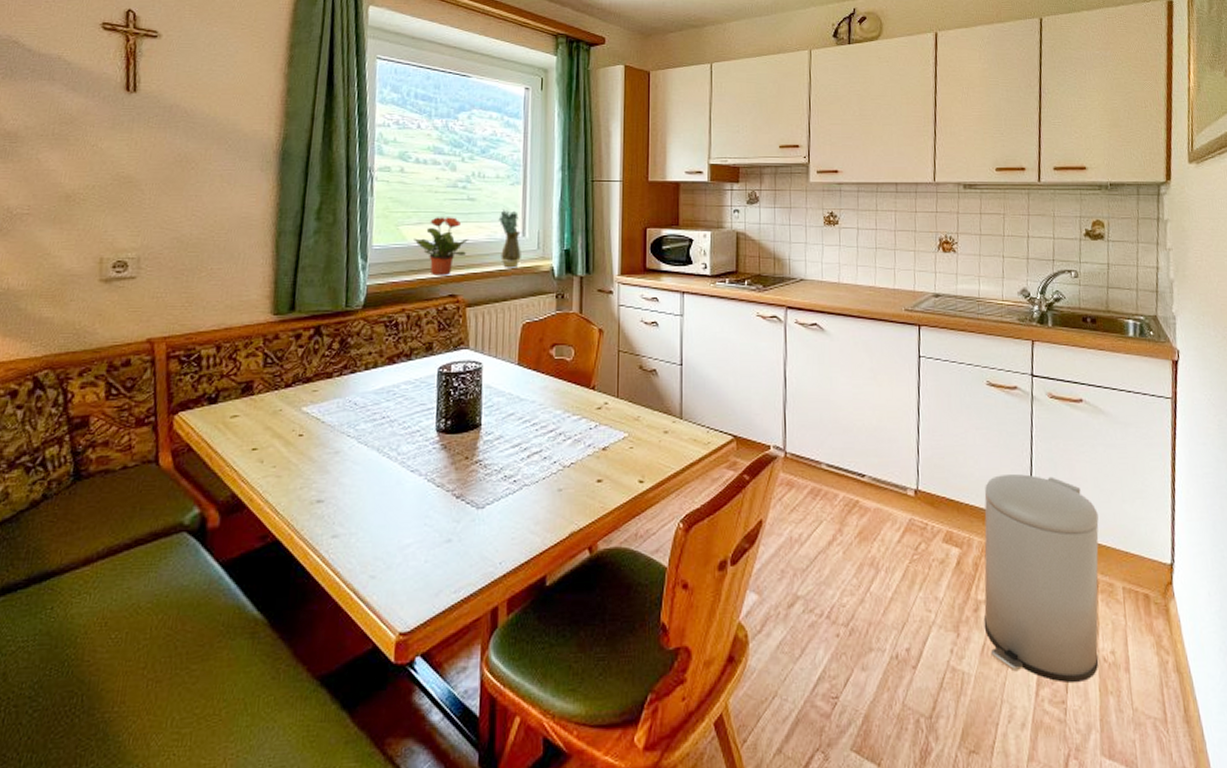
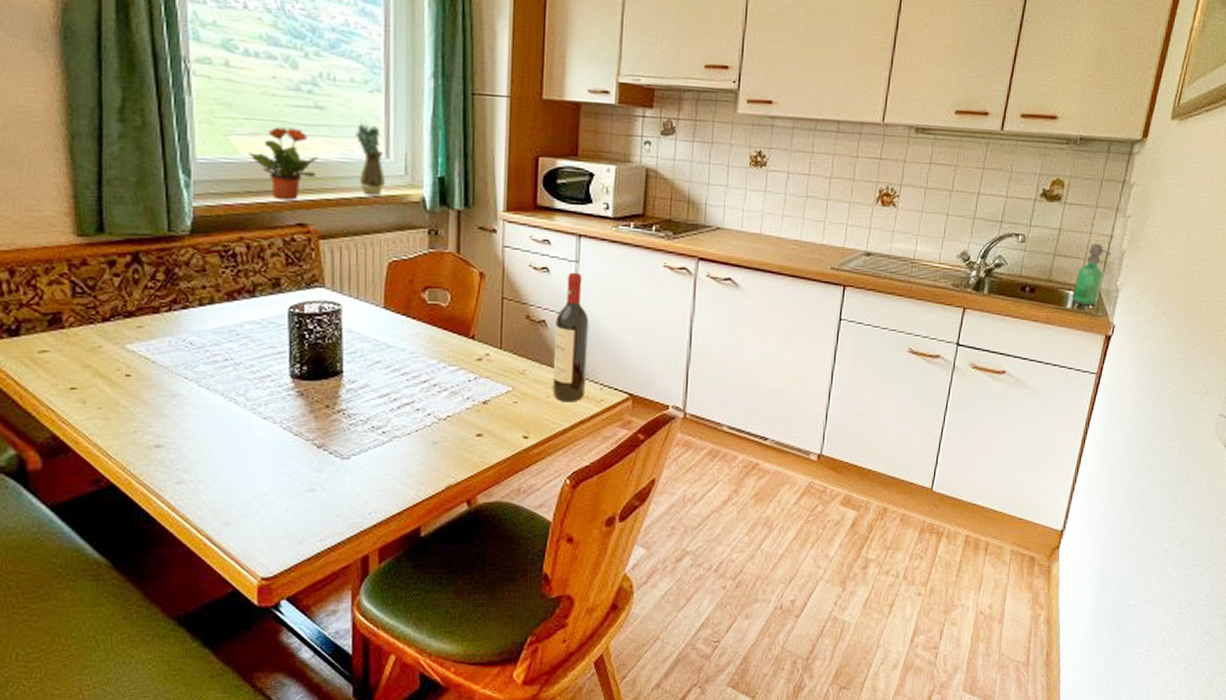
wine bottle: none [663,325,694,446] -> present [552,272,589,402]
pedal bin: present [983,474,1099,682] -> none [870,443,1000,631]
soap dispenser: none [1132,275,1161,333] -> present [1072,243,1112,306]

